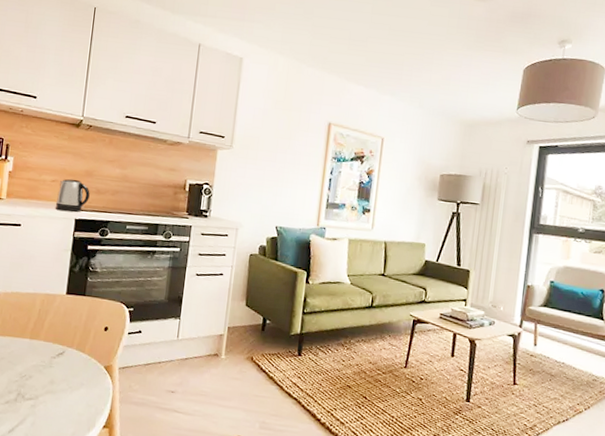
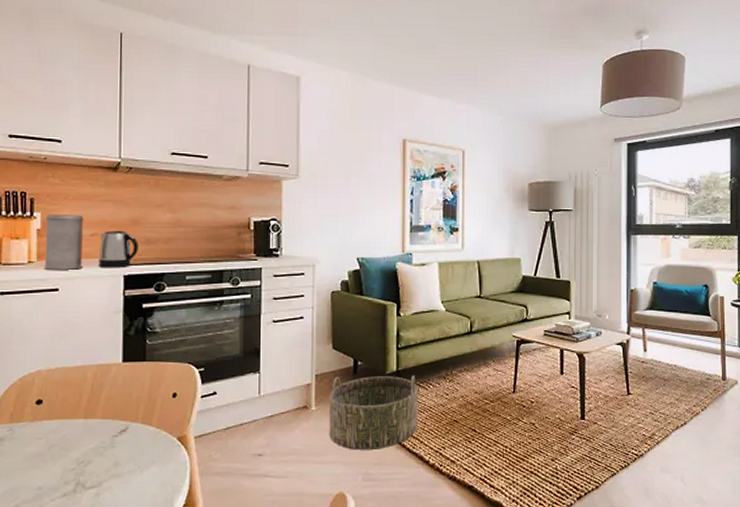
canister: none [11,159,48,210] -> present [44,214,84,271]
basket: none [234,331,318,402] -> present [329,374,418,450]

